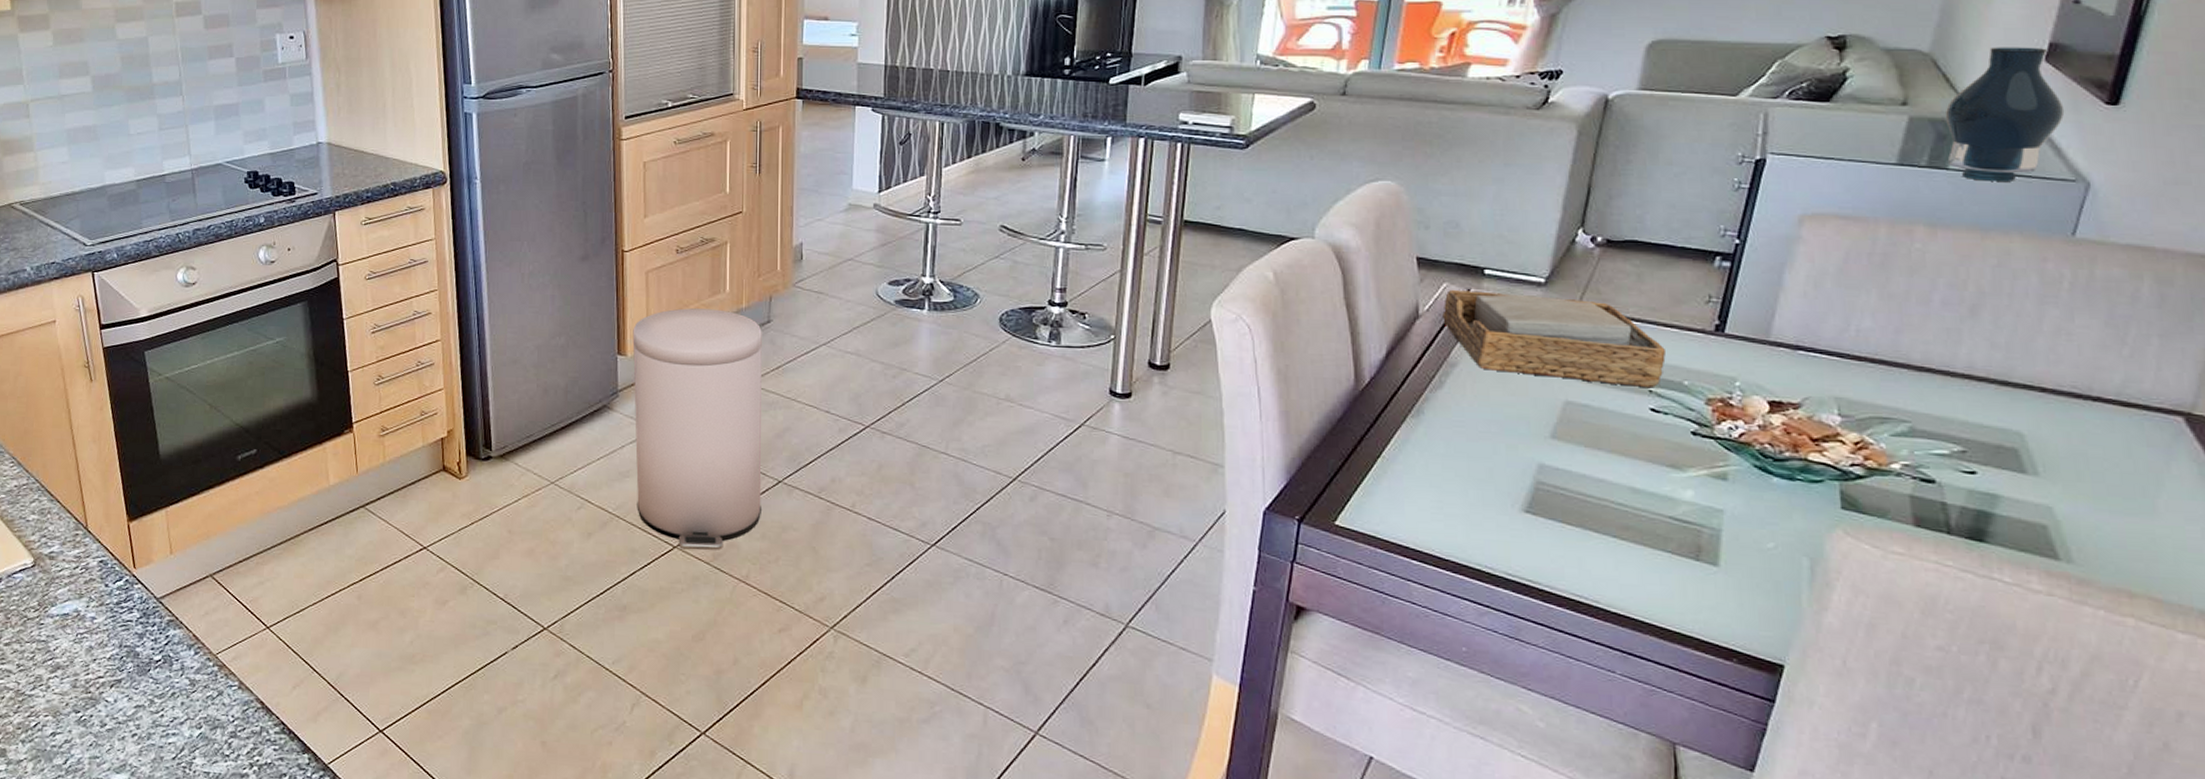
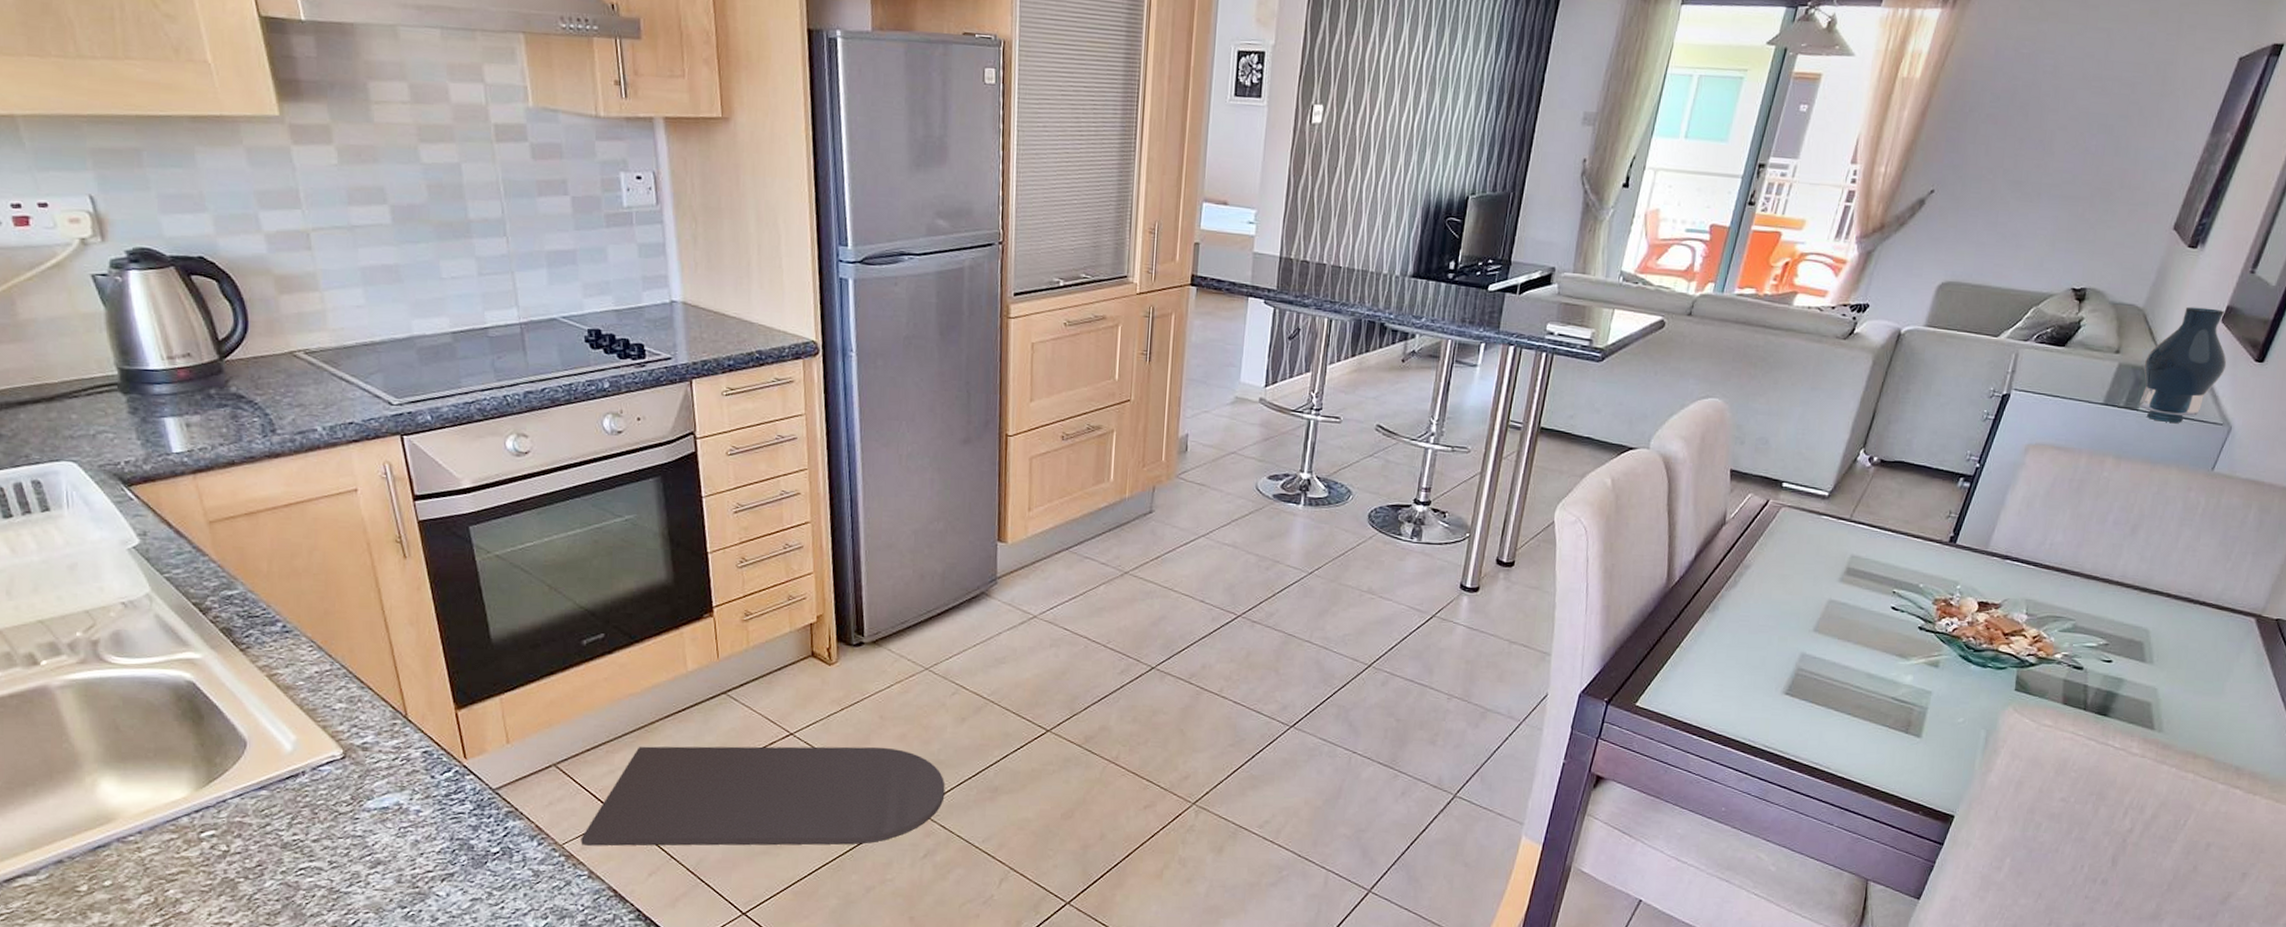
door mat: none [232,558,574,663] -> present [580,746,945,846]
pedal bin: present [632,308,762,550] -> none [1012,496,1144,734]
napkin holder: present [1442,290,1666,389] -> none [1744,500,1910,590]

